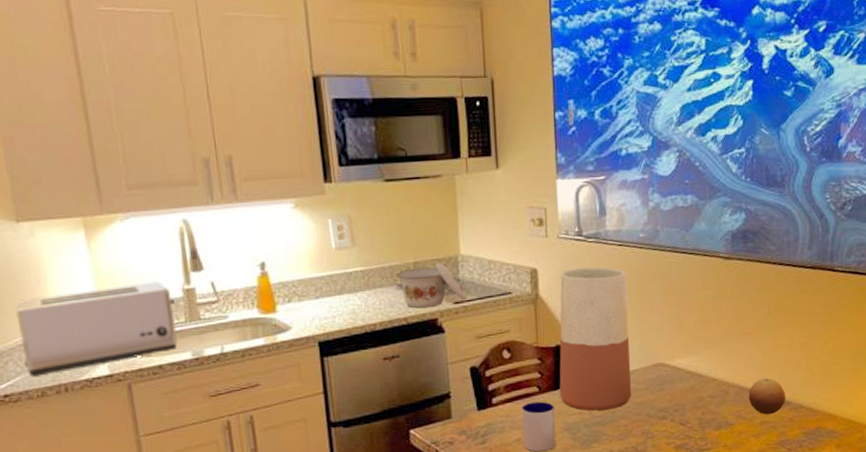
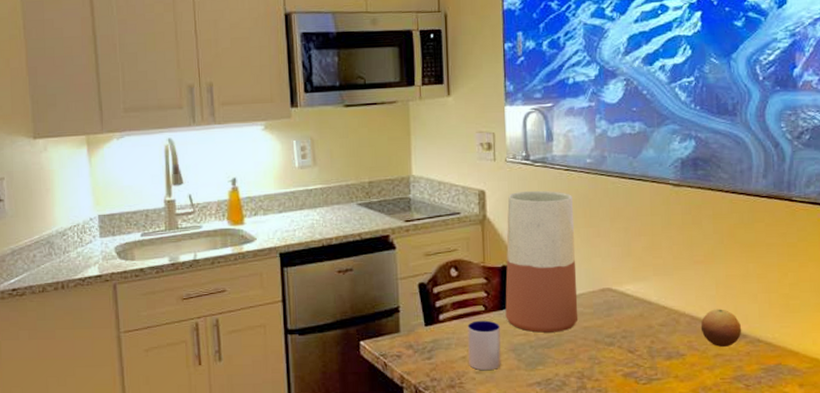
toaster: present [15,281,178,375] -> none [27,193,158,273]
cooking pot: present [394,262,468,308] -> none [350,182,419,225]

